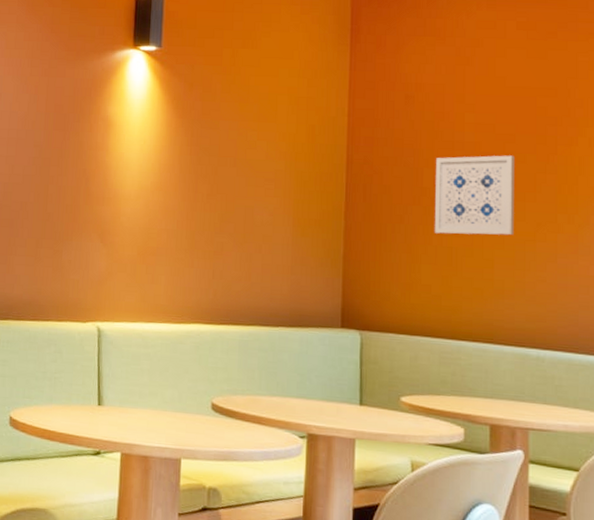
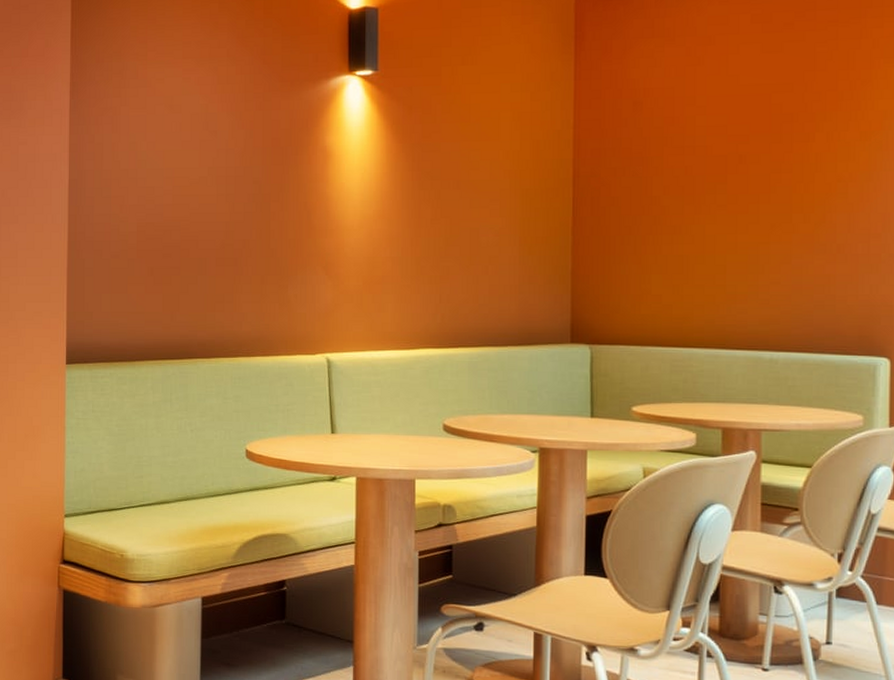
wall art: present [434,155,514,236] -> none [664,157,748,242]

